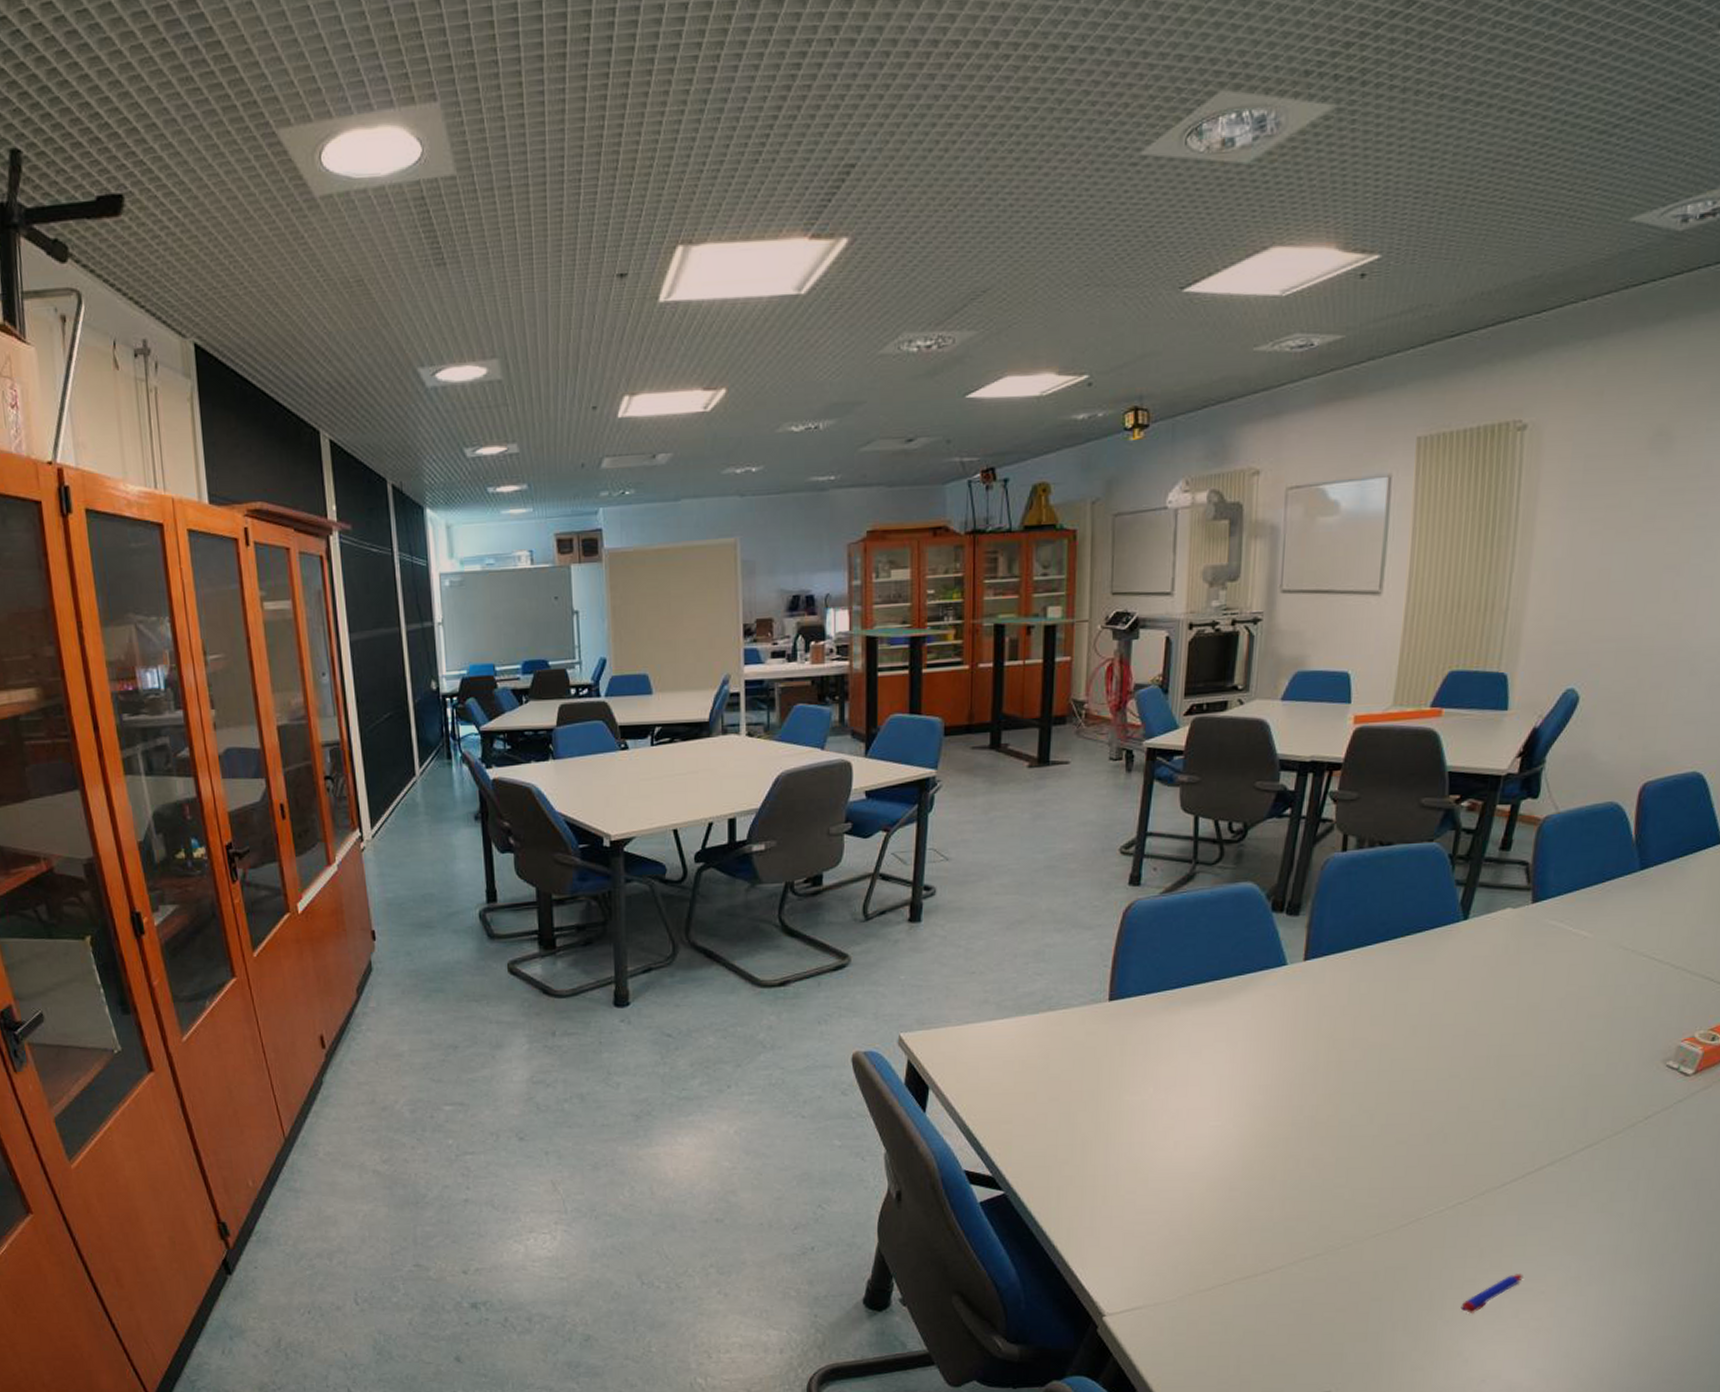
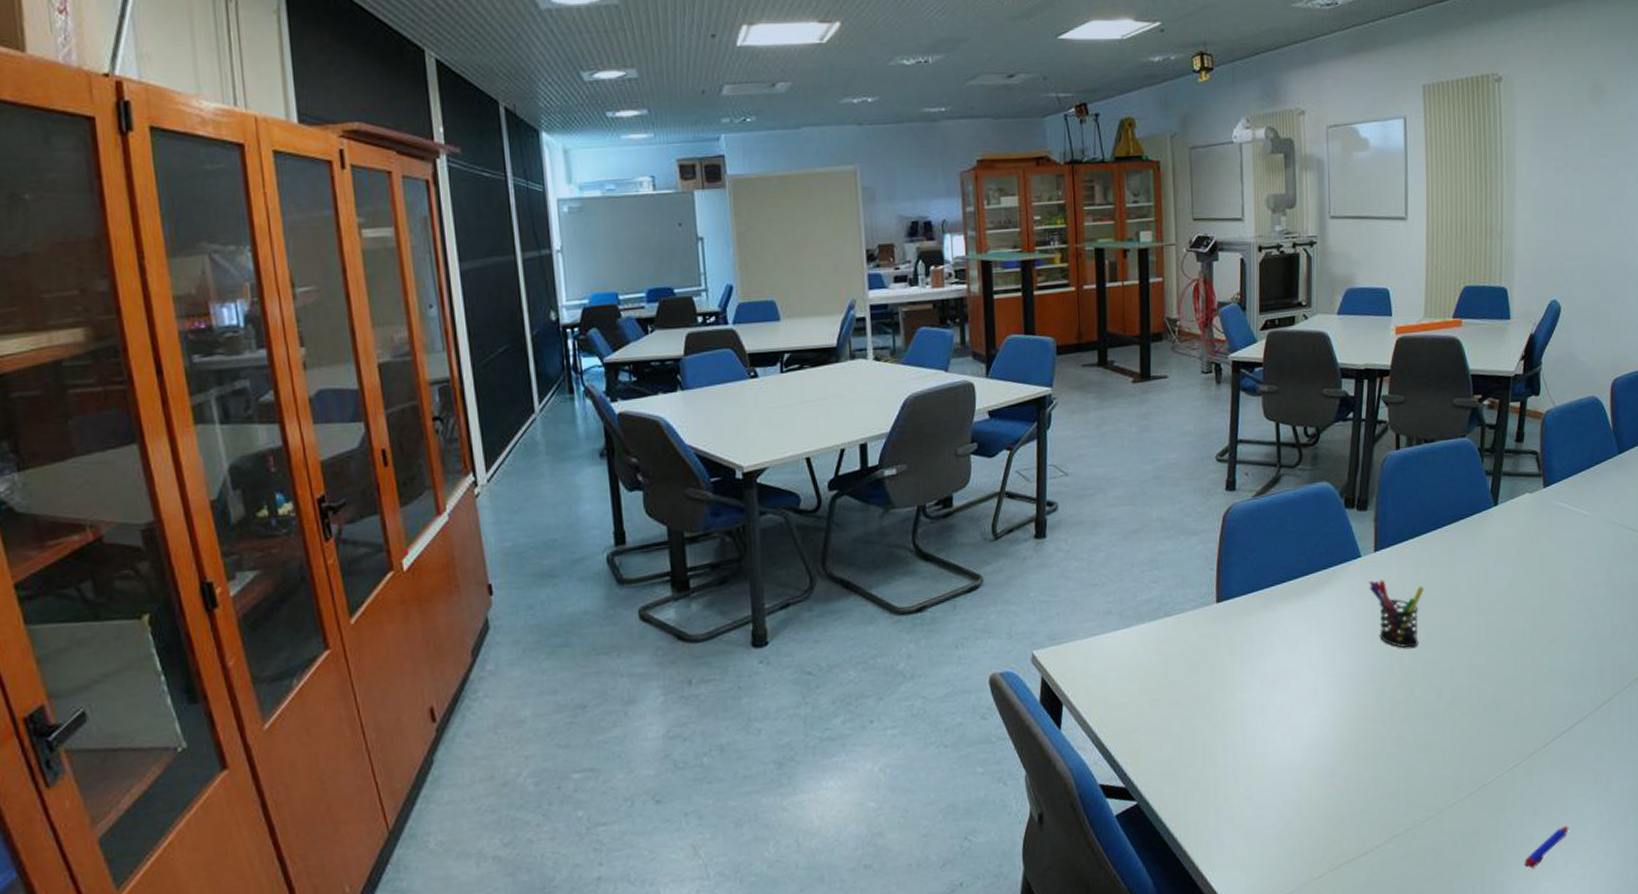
pen holder: none [1294,991,1364,1066] -> present [1369,579,1425,648]

